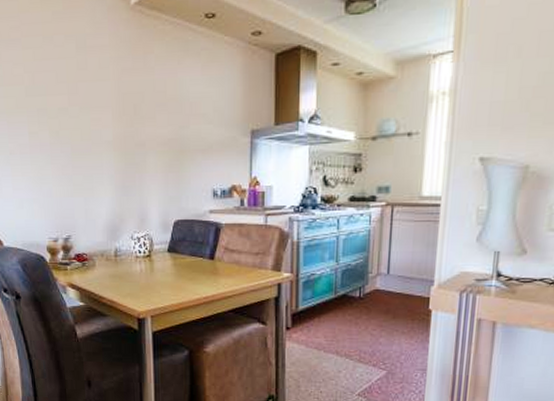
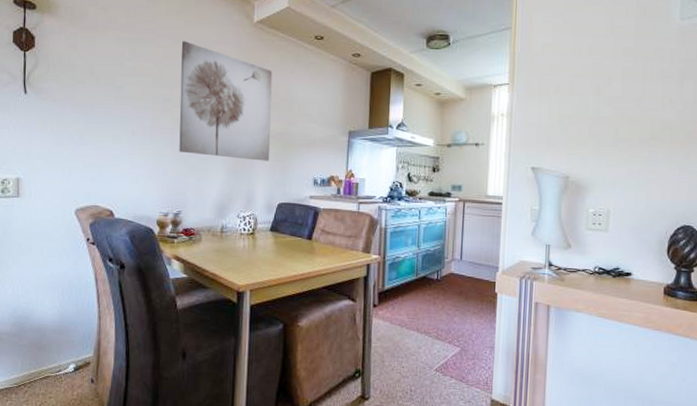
wall art: none [51,37,162,174] -> present [179,41,273,161]

